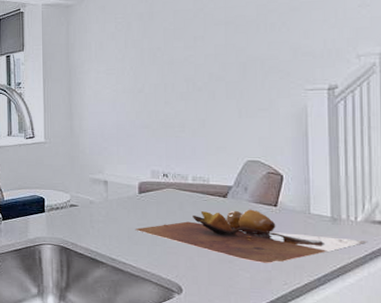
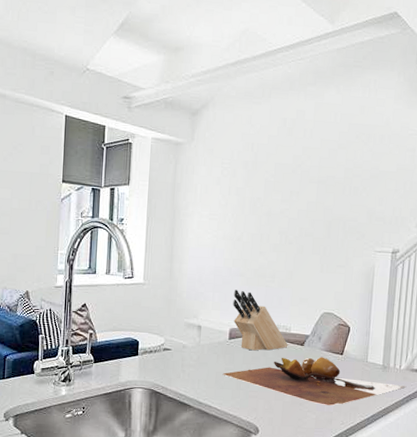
knife block: none [139,142,208,205] -> present [233,290,288,351]

